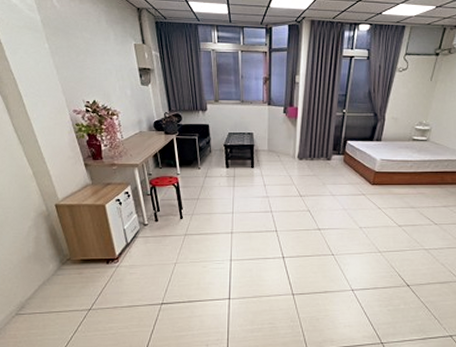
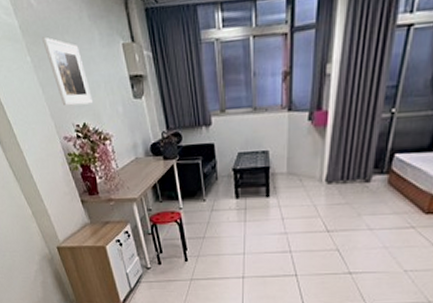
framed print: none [62,31,105,86] -> present [42,36,94,106]

